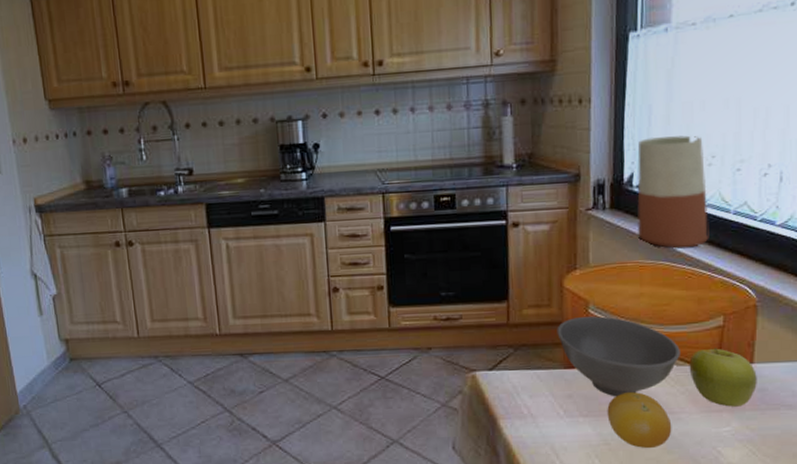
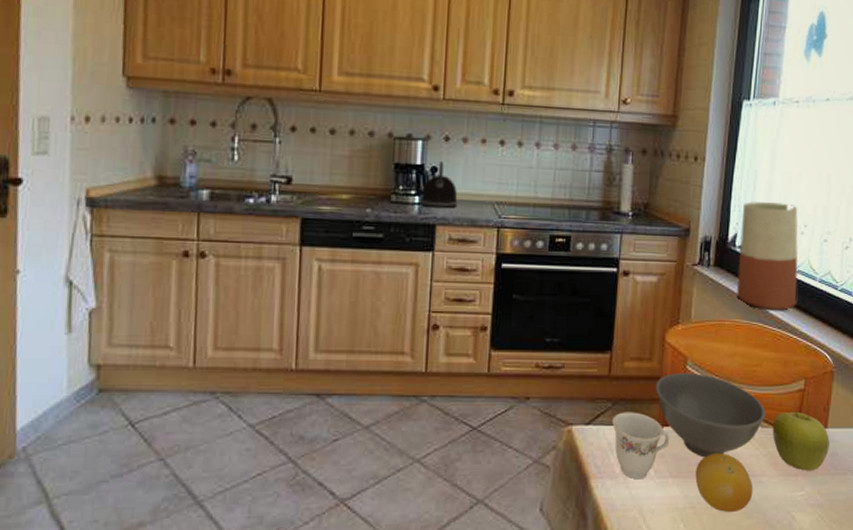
kettle: none [307,138,342,183] -> present [420,161,458,209]
teacup: none [515,356,577,419] -> present [612,412,670,480]

